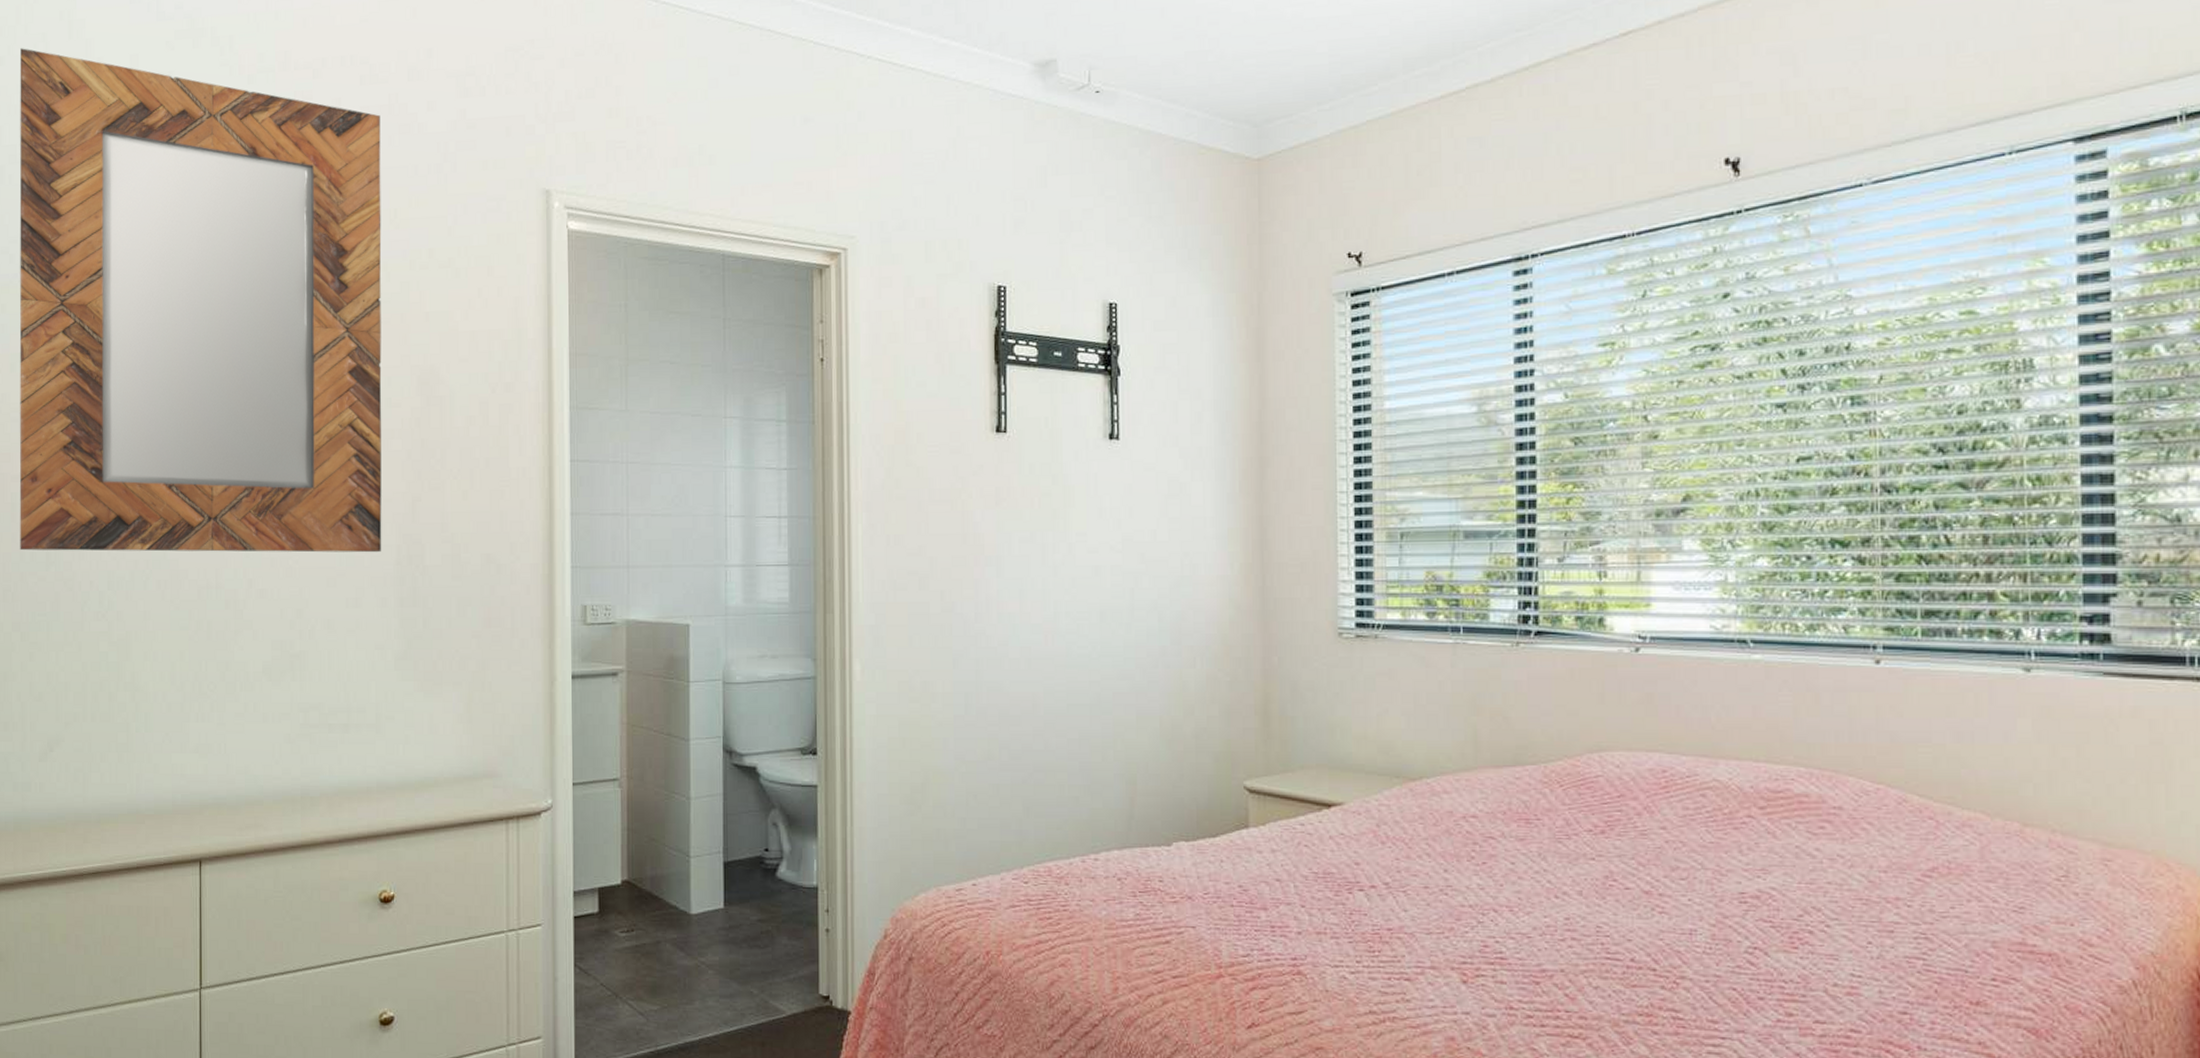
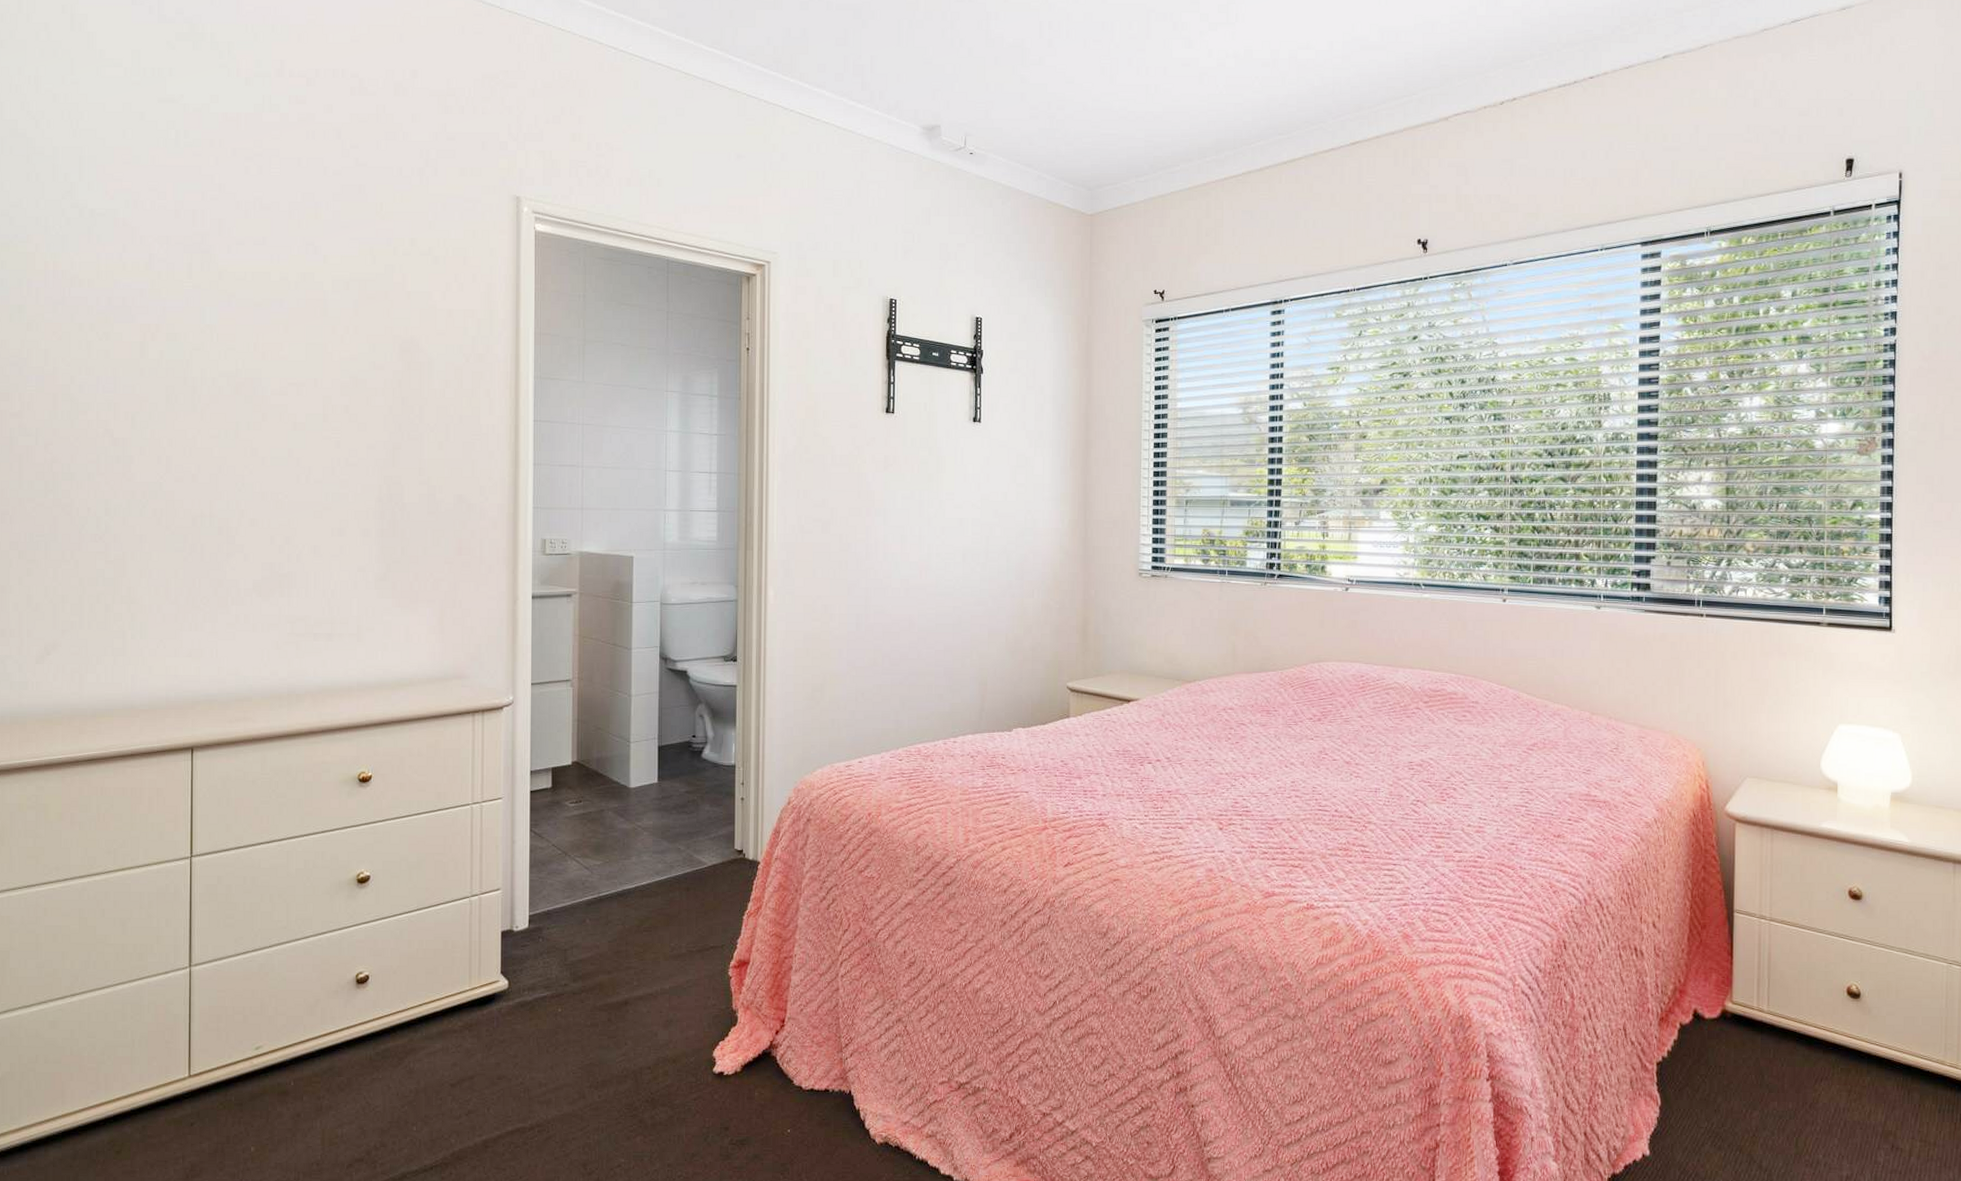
home mirror: present [19,48,382,553] -> none [18,34,369,491]

